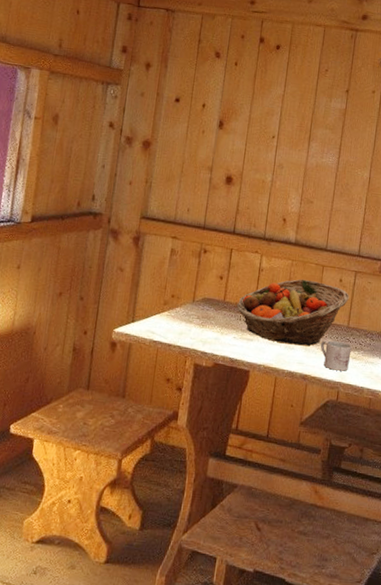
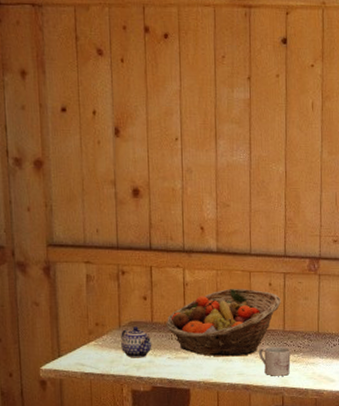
teapot: none [191,303,221,334] -> present [121,326,152,358]

